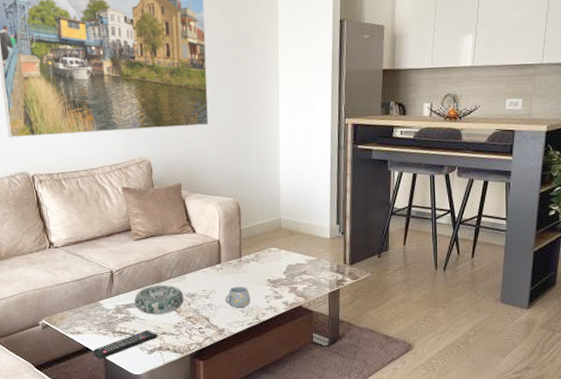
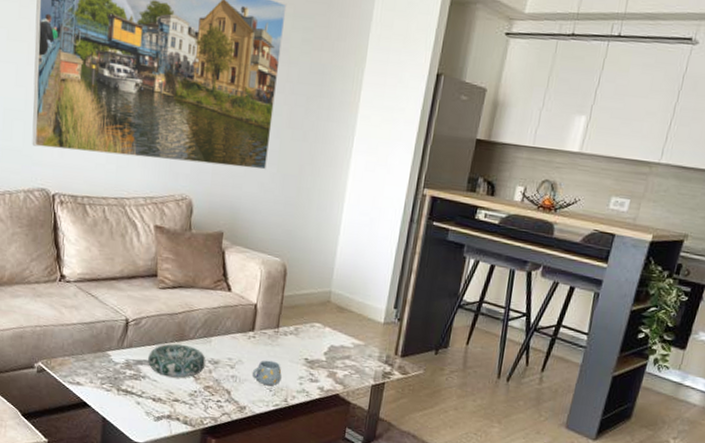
remote control: present [93,330,158,359] -> none [91,393,169,418]

